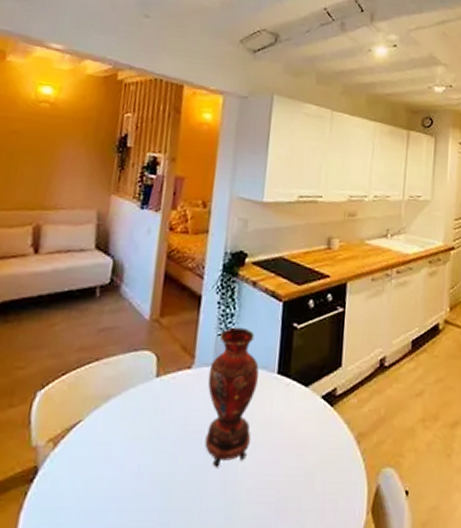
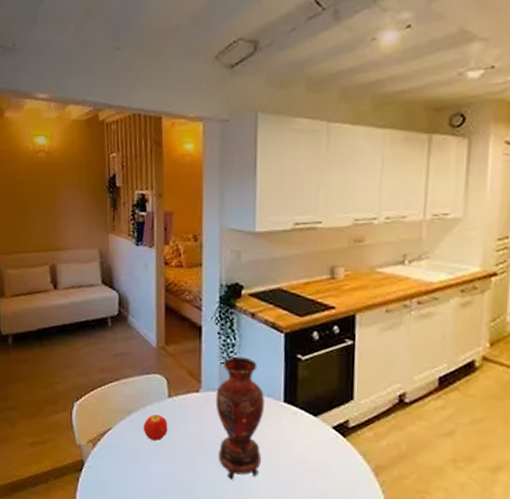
fruit: none [121,399,153,430] -> present [143,414,168,441]

